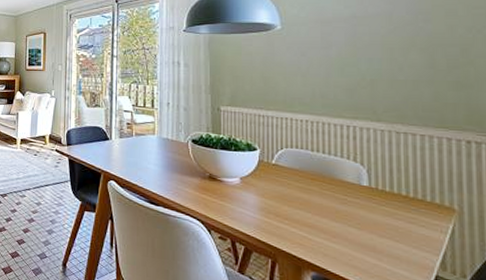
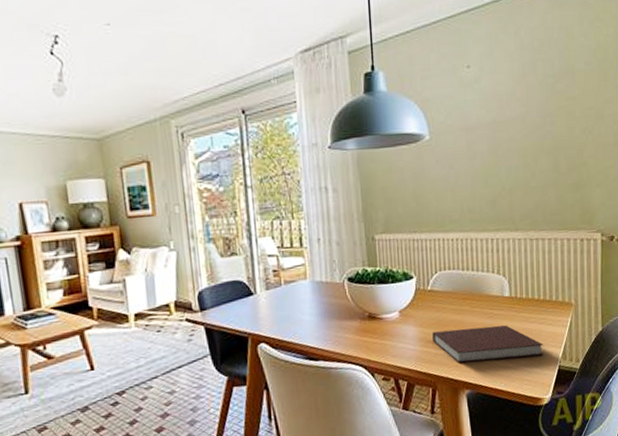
notebook: none [275,205,414,258] -> present [432,325,544,363]

